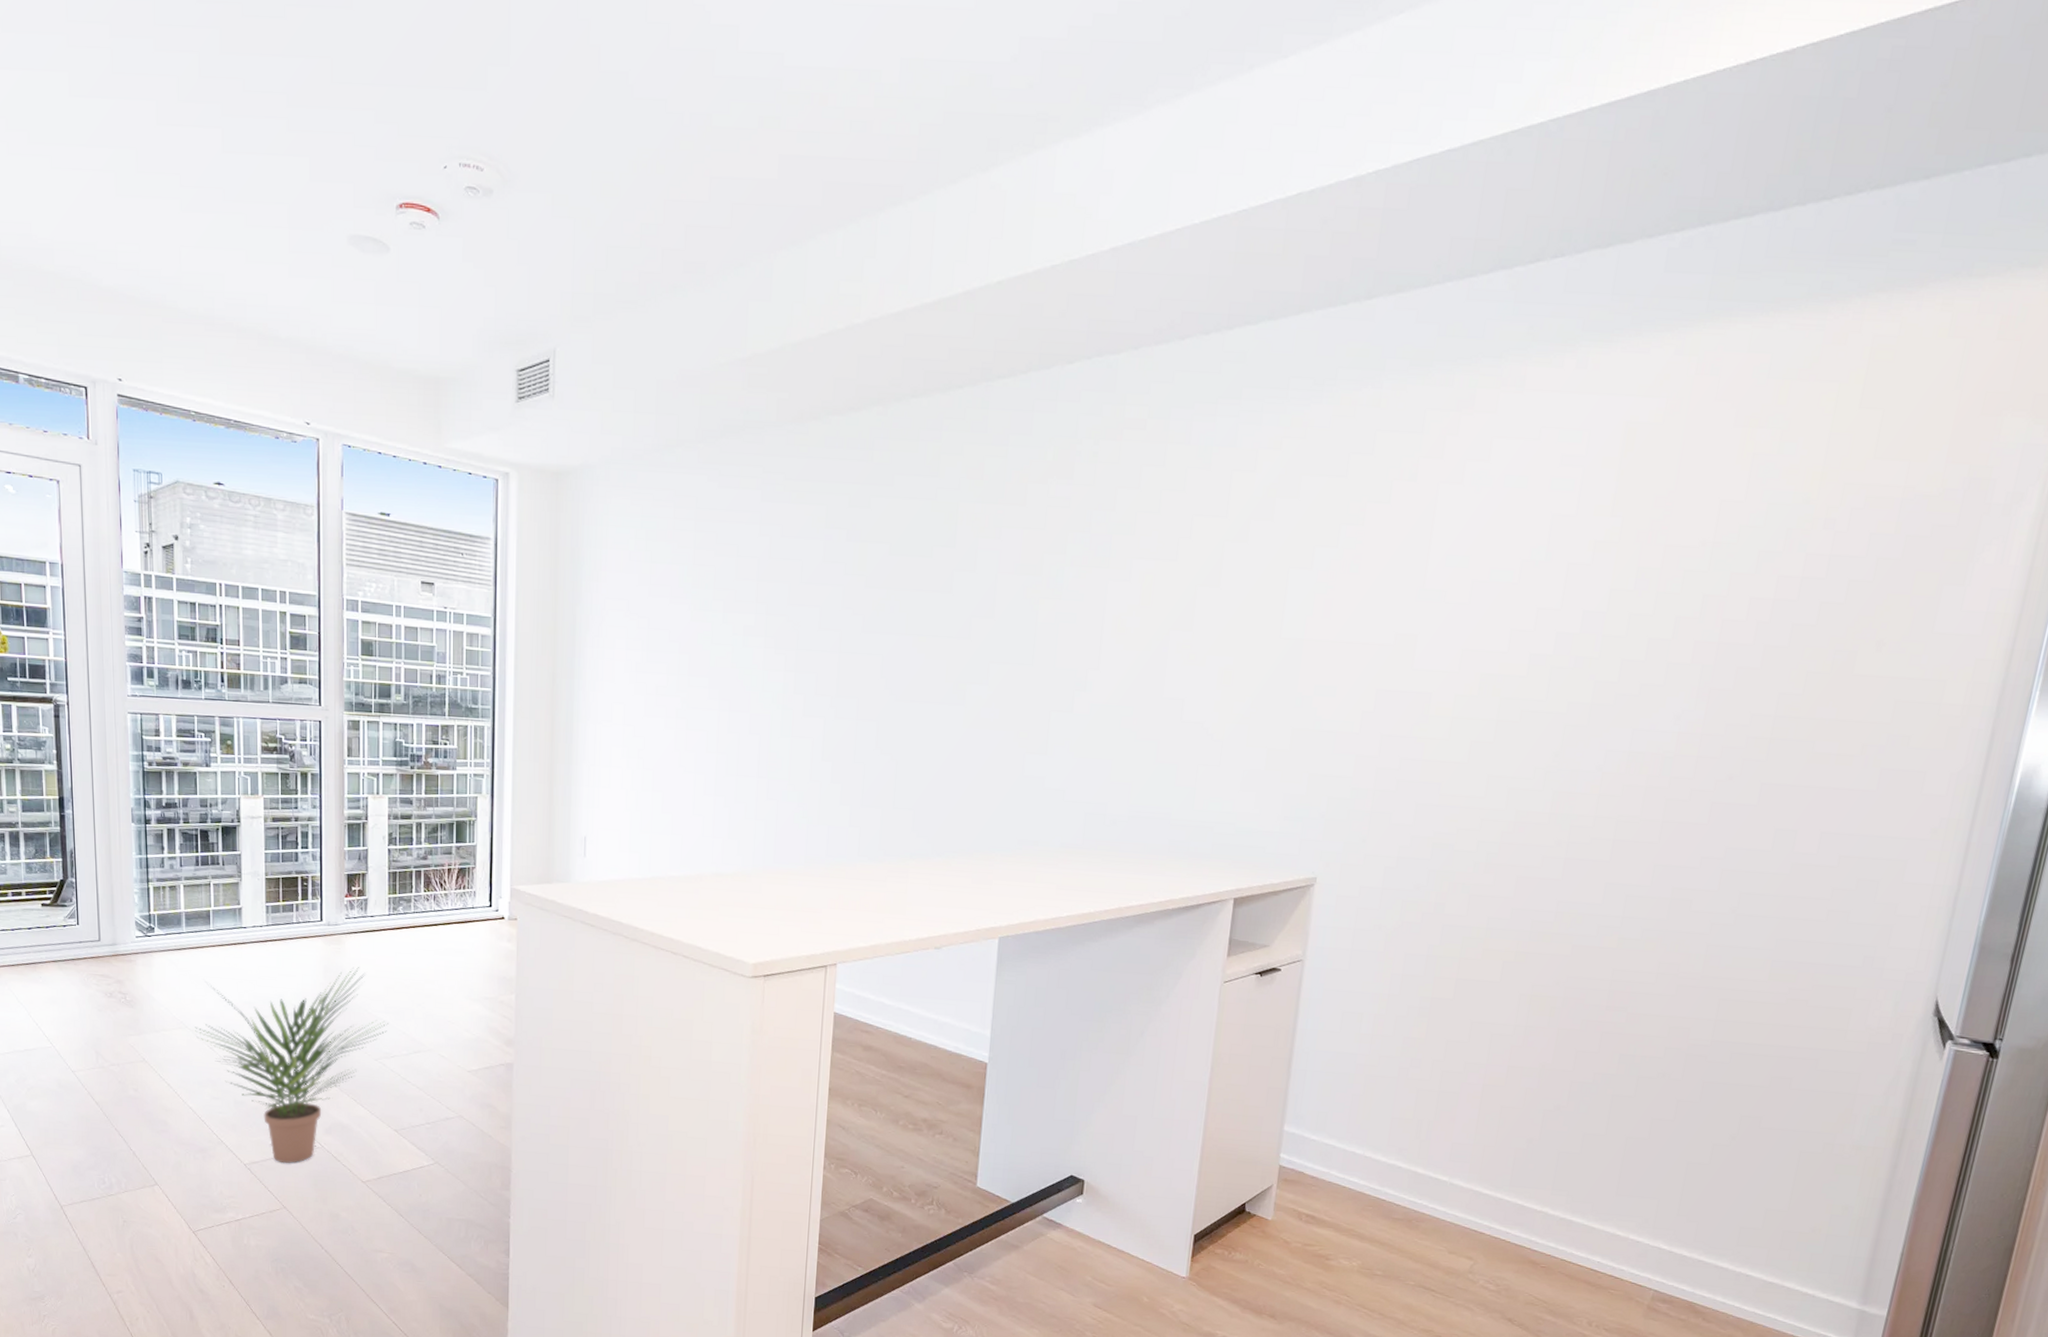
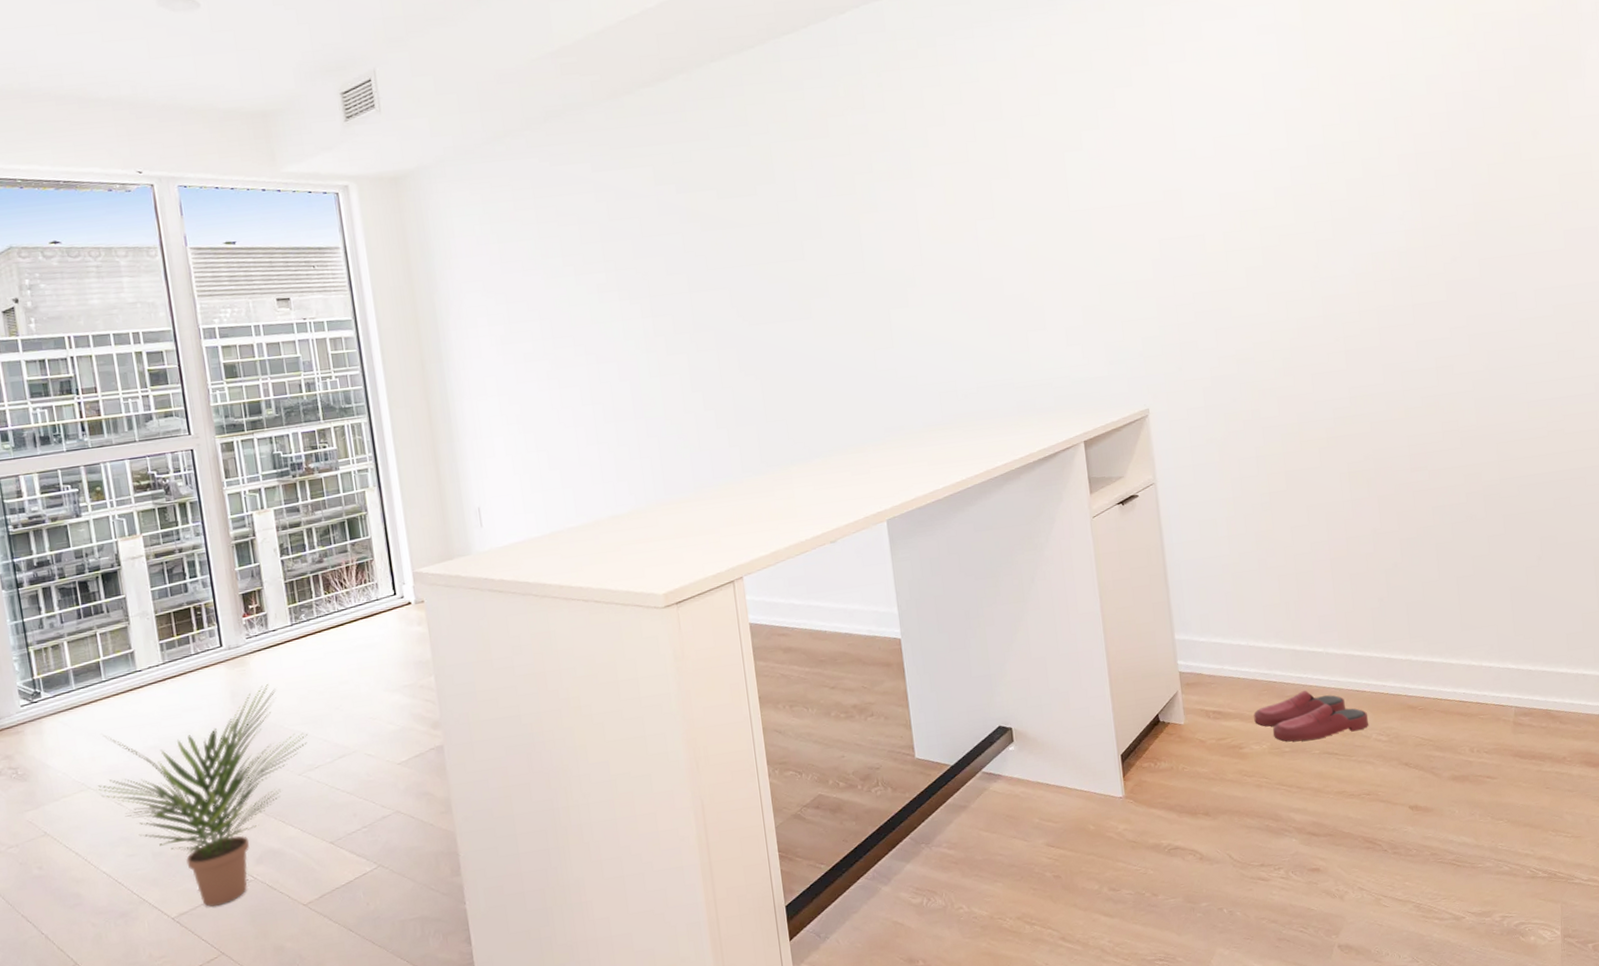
slippers: none [1350,1216,1480,1273] -> present [1253,690,1368,742]

